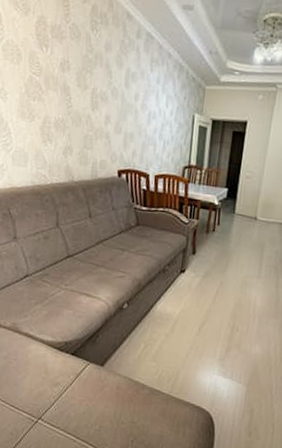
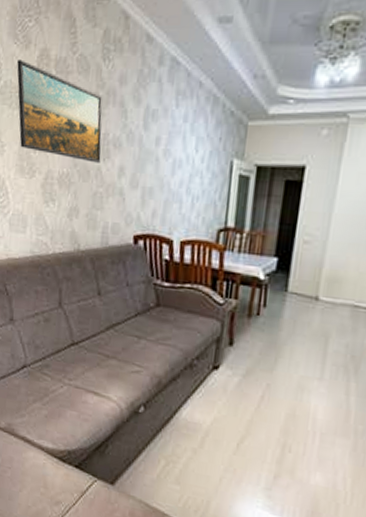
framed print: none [17,23,91,112] -> present [17,60,102,163]

